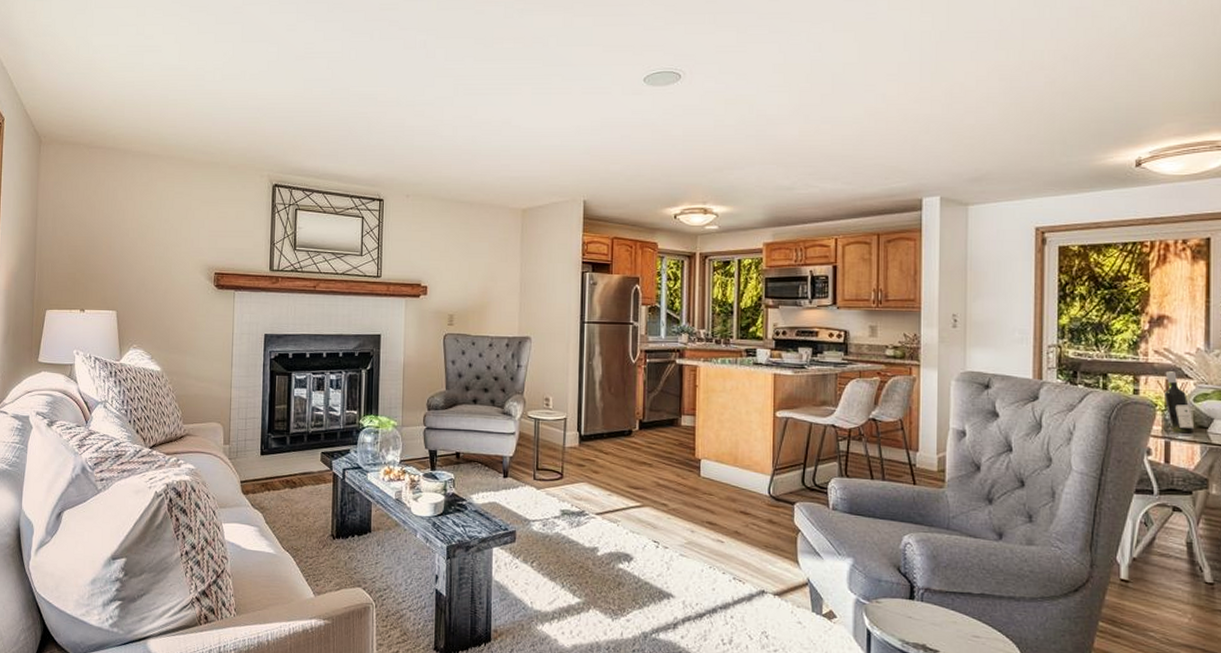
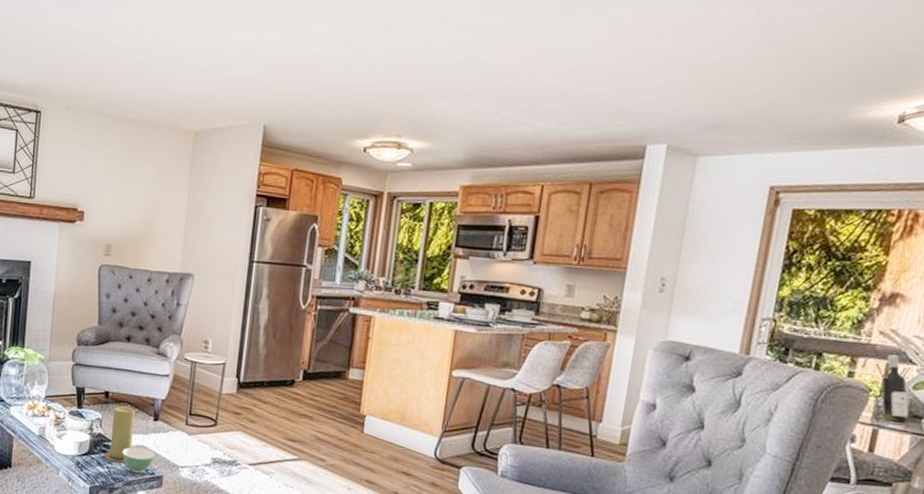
candle: none [460,465,485,521] -> present [105,405,135,463]
bowl: none [474,504,508,530] -> present [121,446,156,474]

